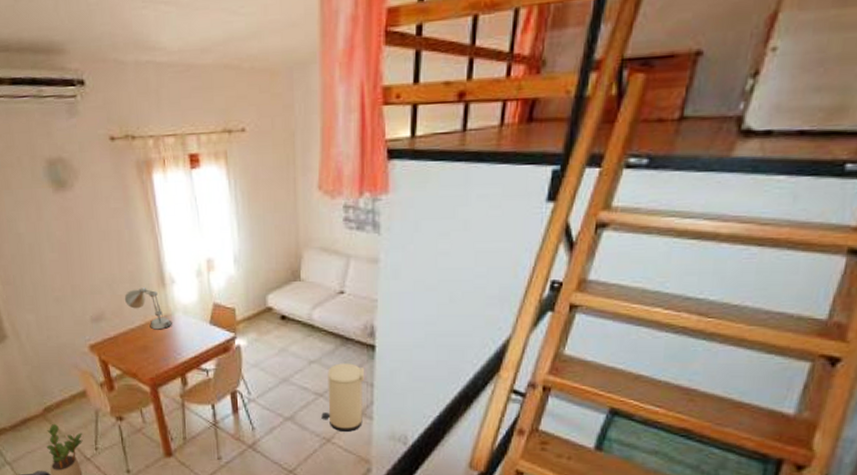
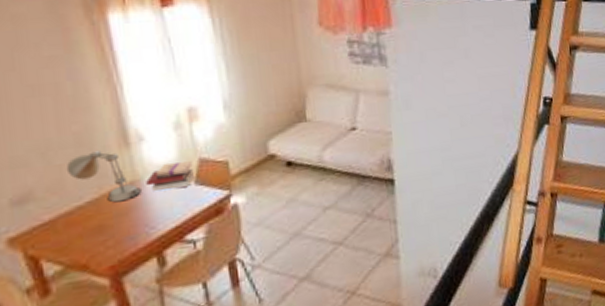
books: none [175,304,211,326] -> present [146,161,196,192]
pedal bin: present [321,363,365,432] -> none [342,202,389,280]

